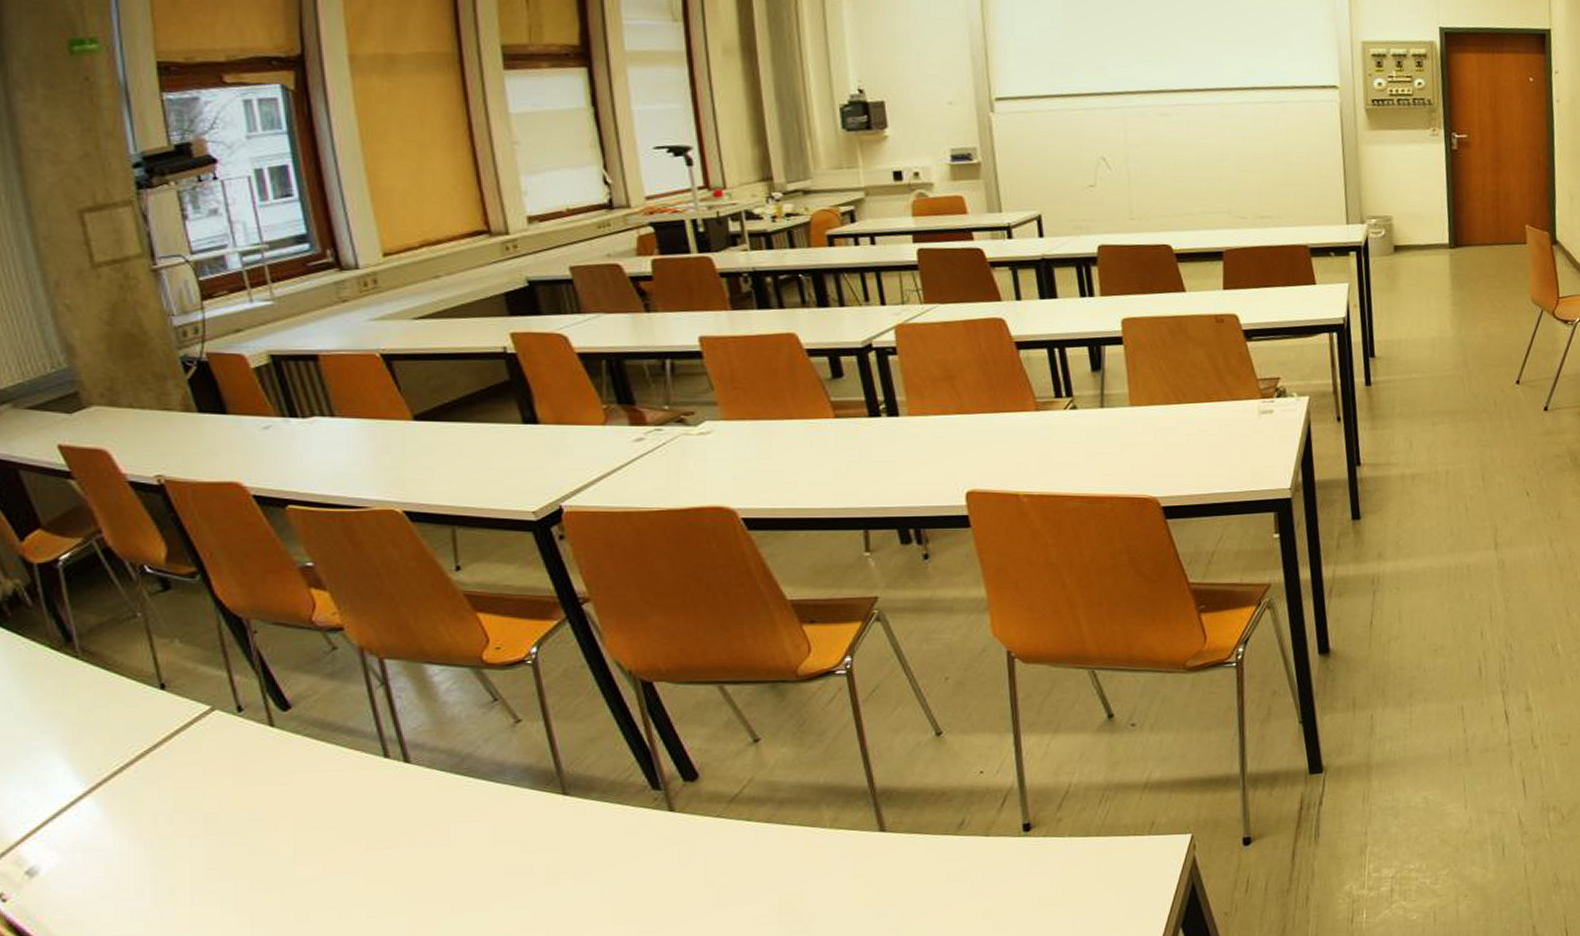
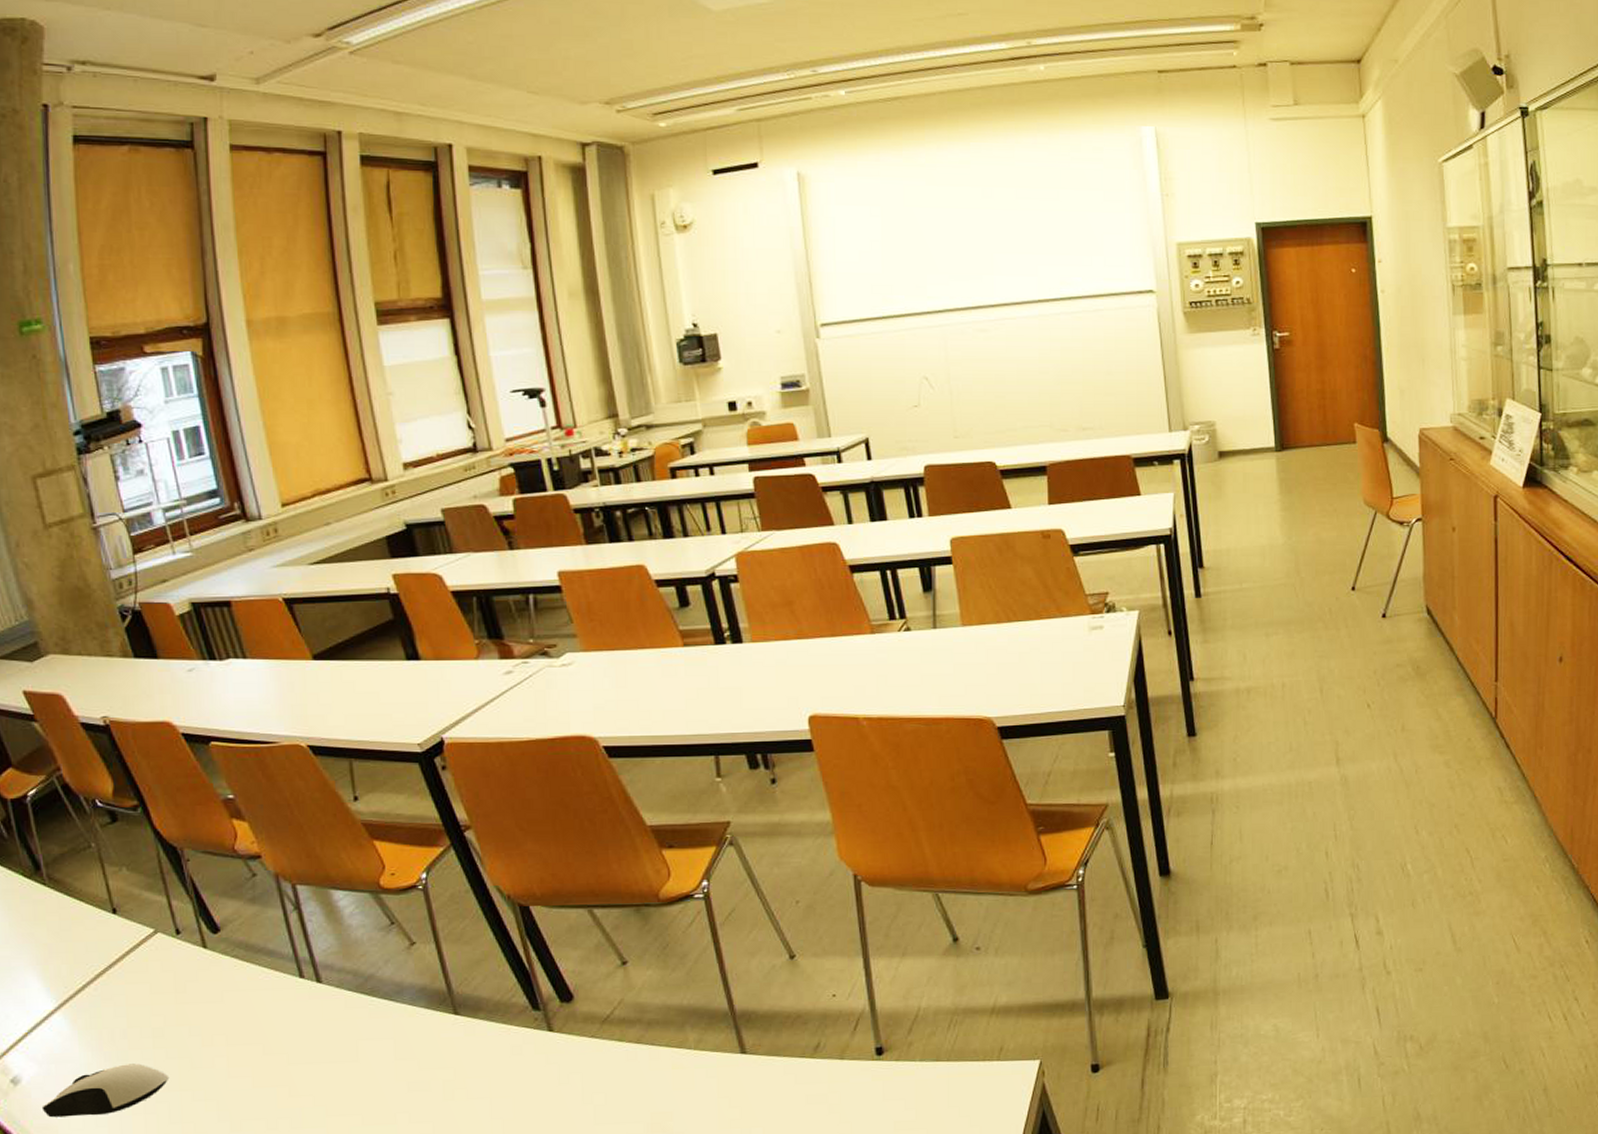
computer mouse: none [63,851,222,912] -> present [41,1063,168,1118]

